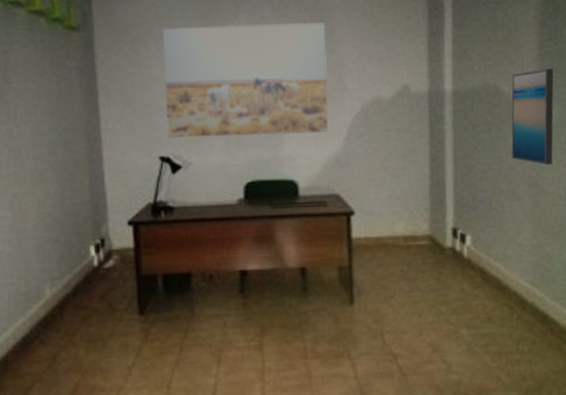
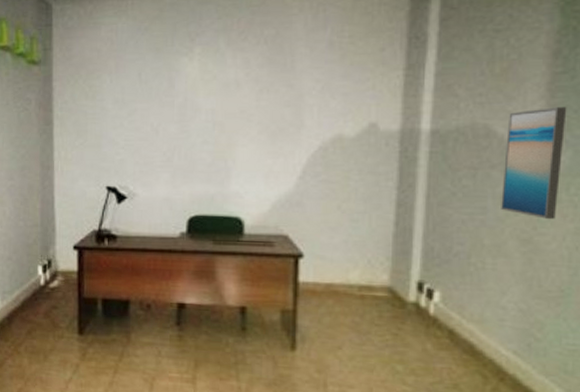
wall art: present [162,23,329,138] -> none [115,55,285,170]

